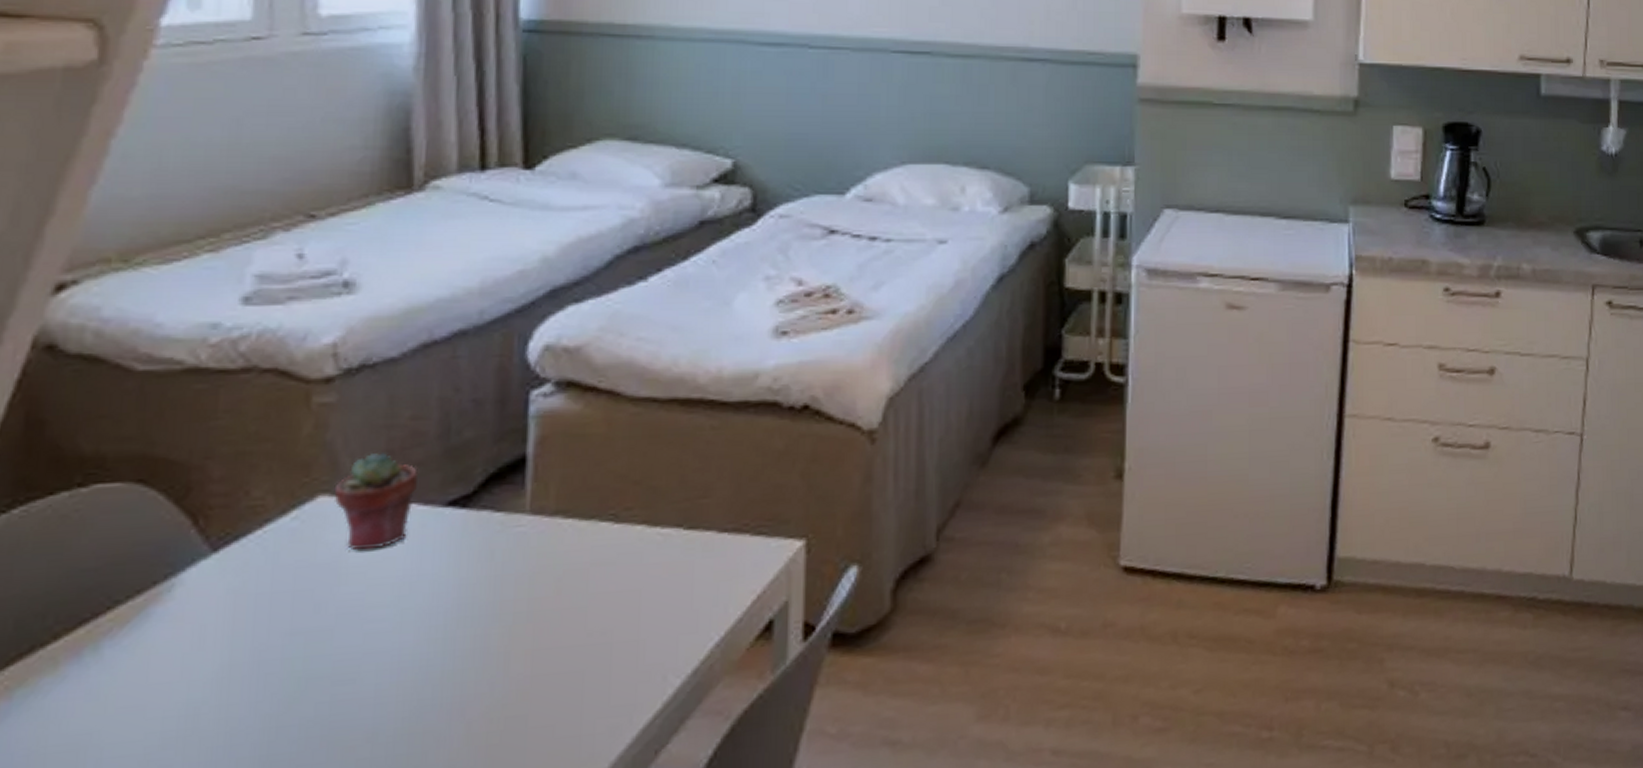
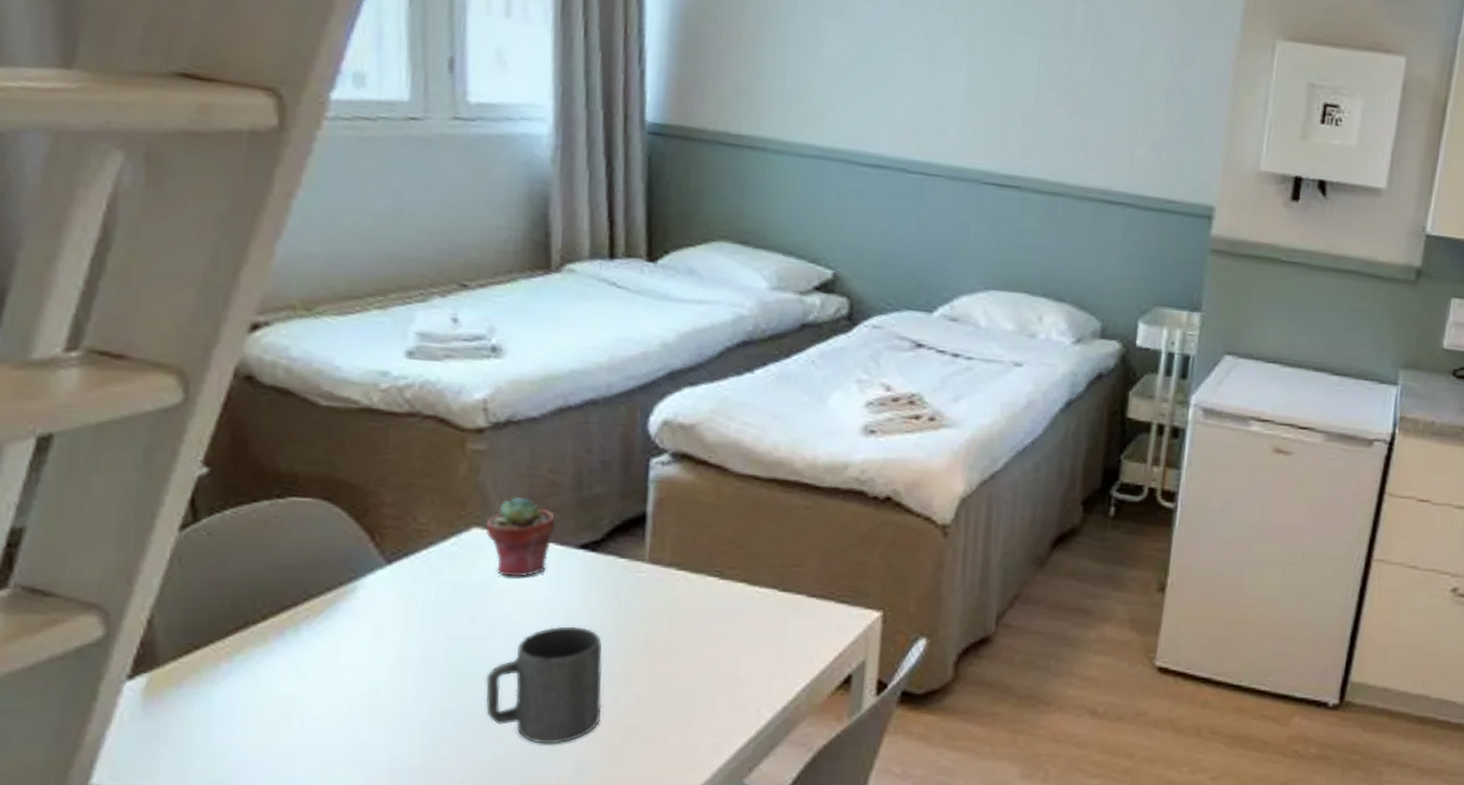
mug: none [331,600,476,754] -> present [485,626,603,744]

